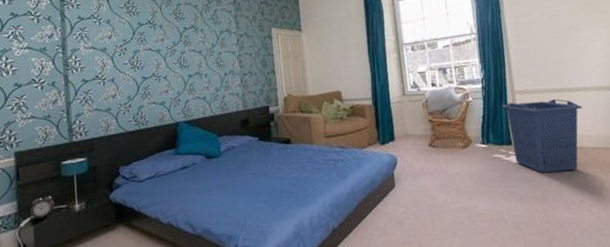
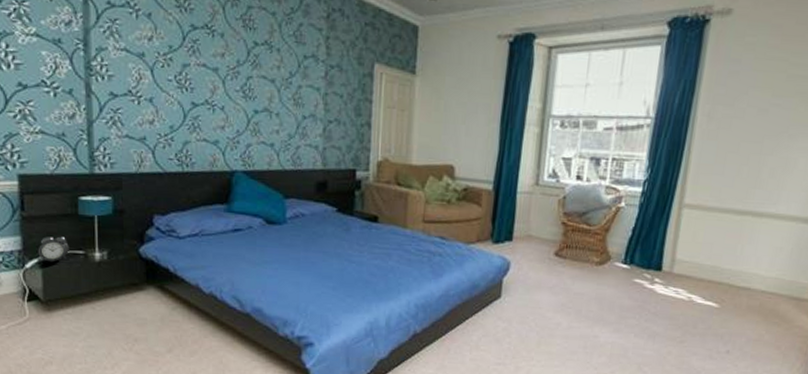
laundry basket: present [502,99,583,173] -> none [660,218,766,314]

